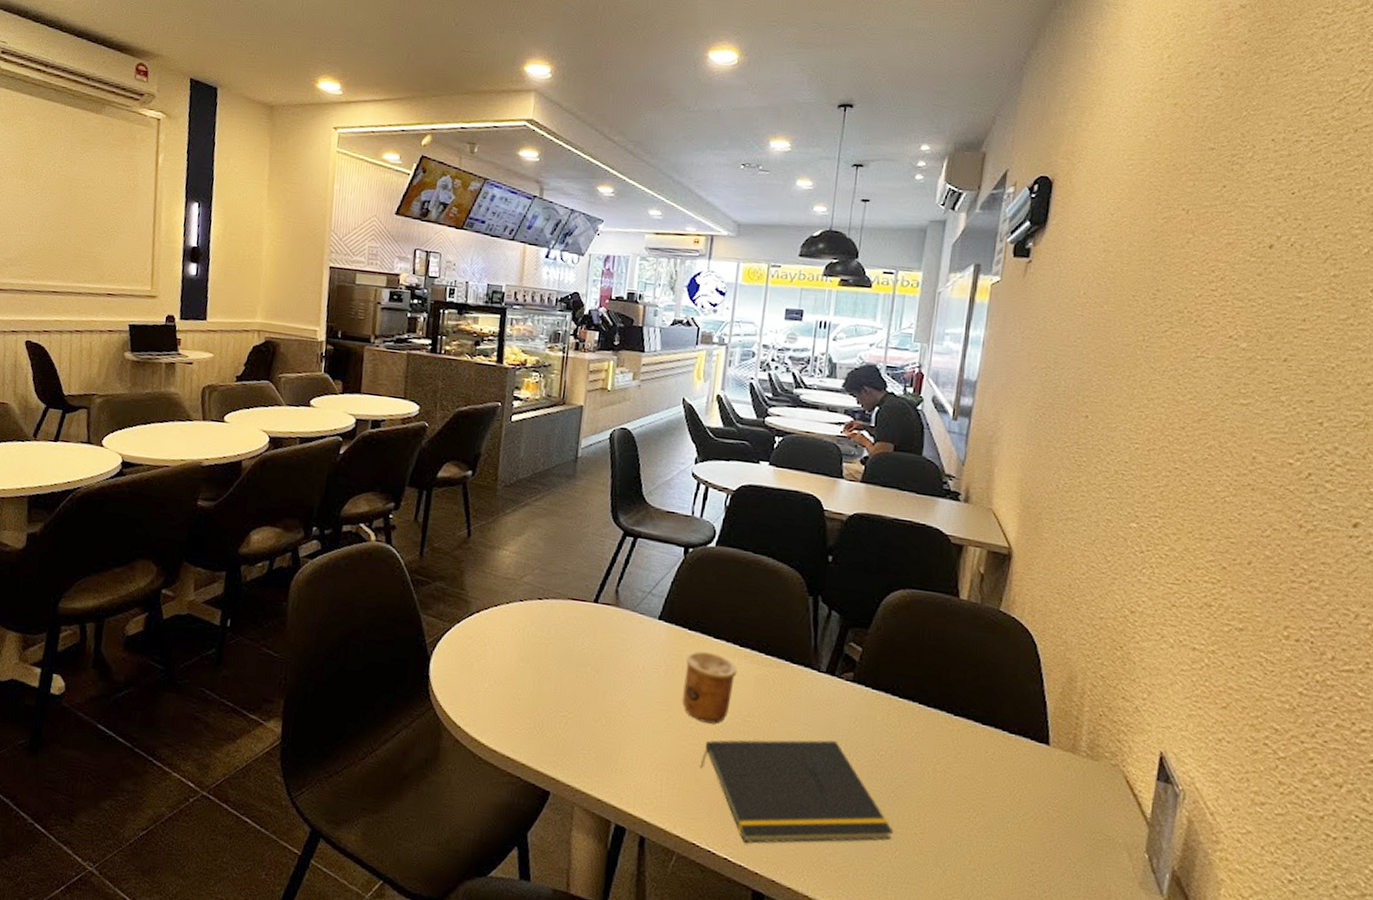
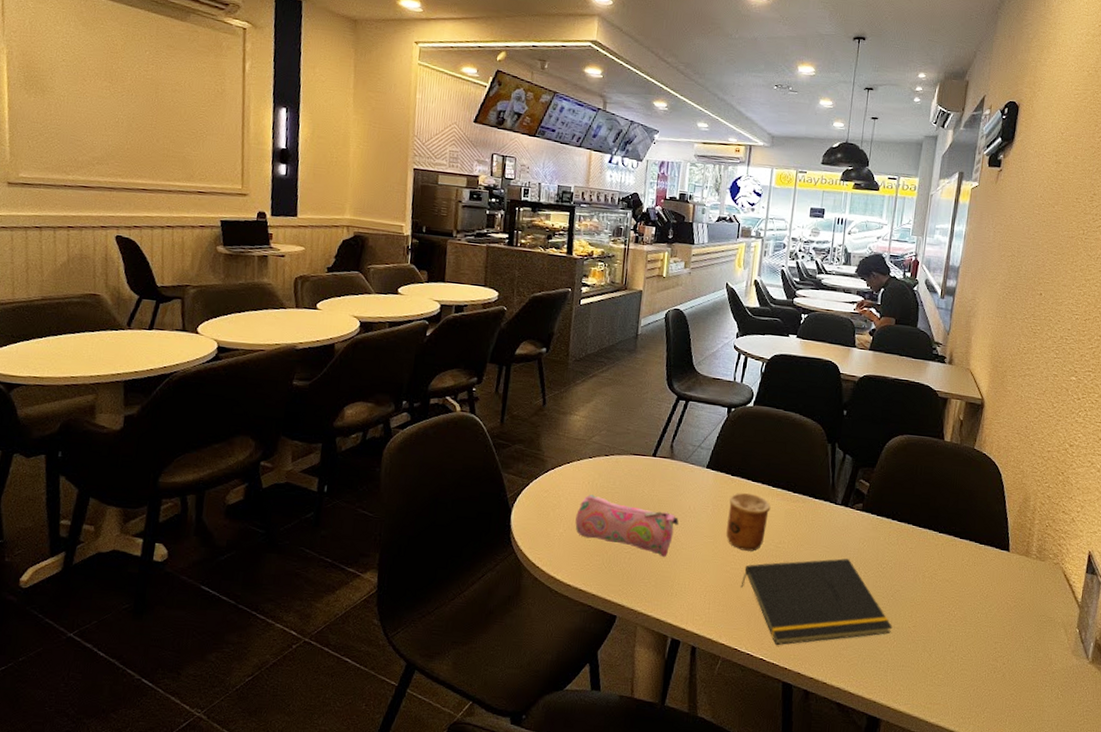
pencil case: none [503,644,625,726] -> present [575,494,679,558]

